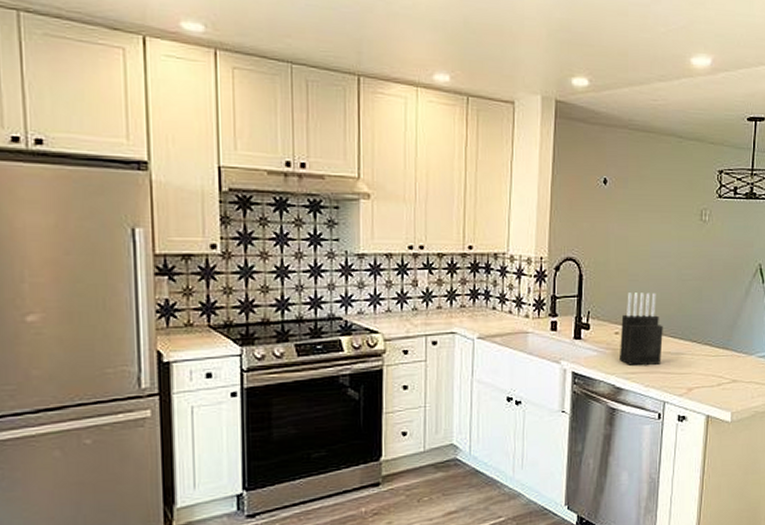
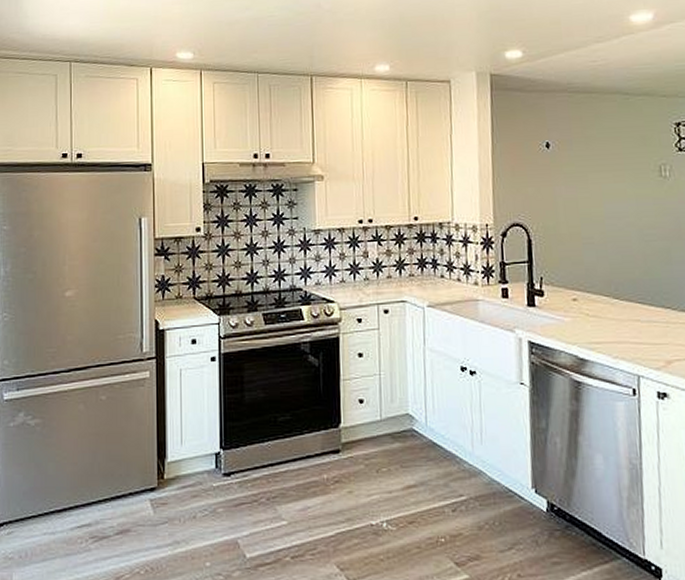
knife block: present [620,292,663,366] -> none [578,255,630,335]

